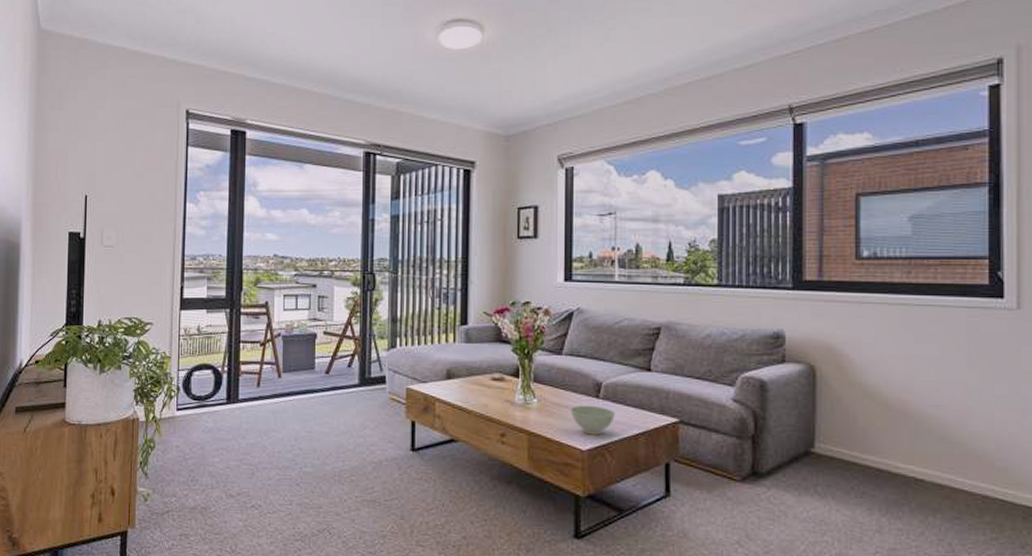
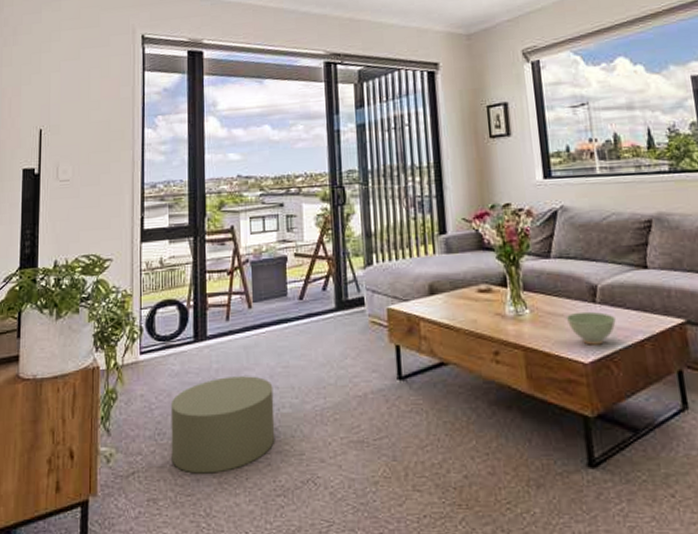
pouf: none [202,436,297,518] -> present [170,376,275,474]

